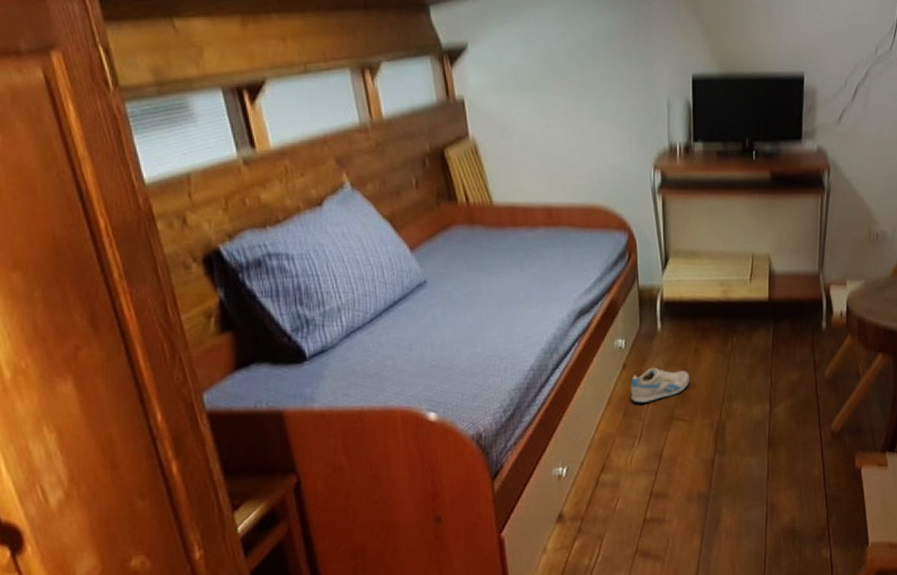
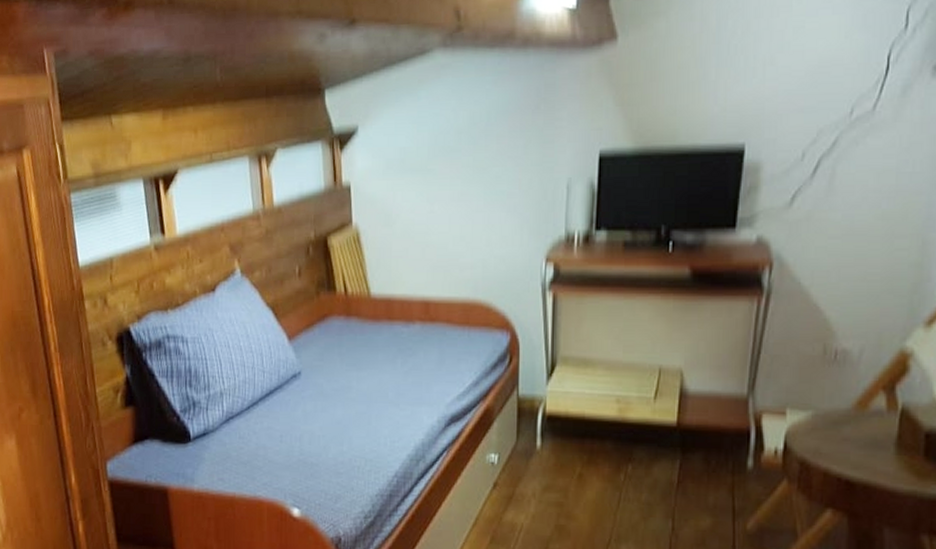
sneaker: present [630,367,690,403] -> none [500,490,571,530]

